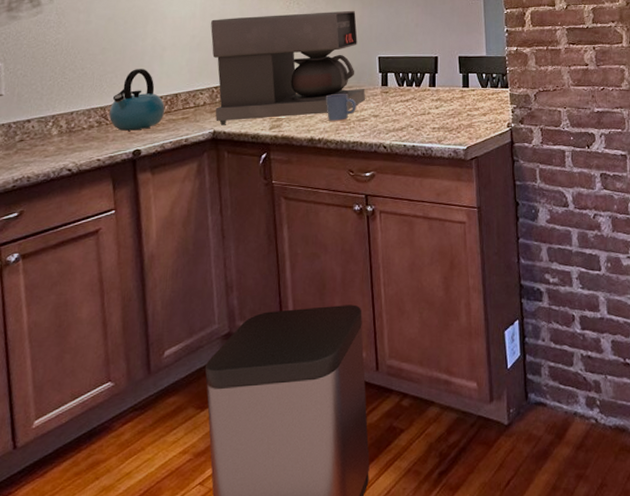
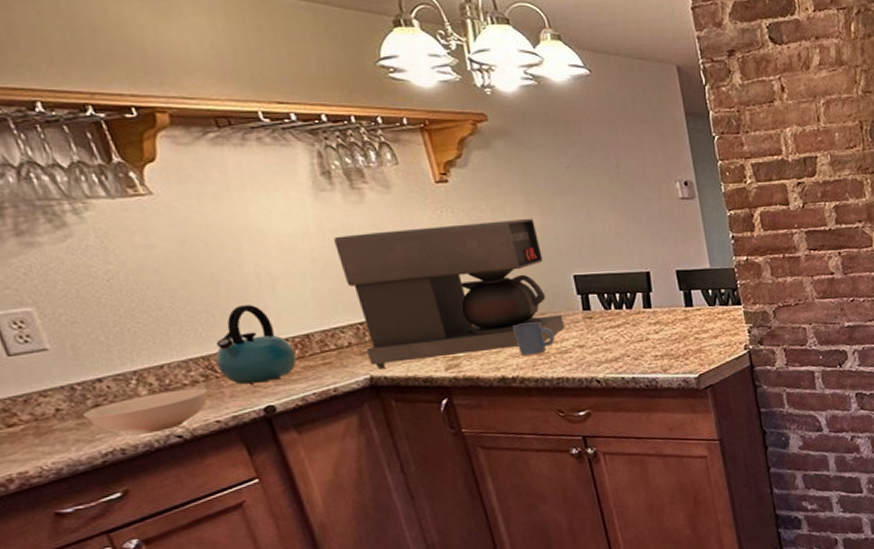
bowl: none [10,132,98,166] -> present [82,388,209,435]

